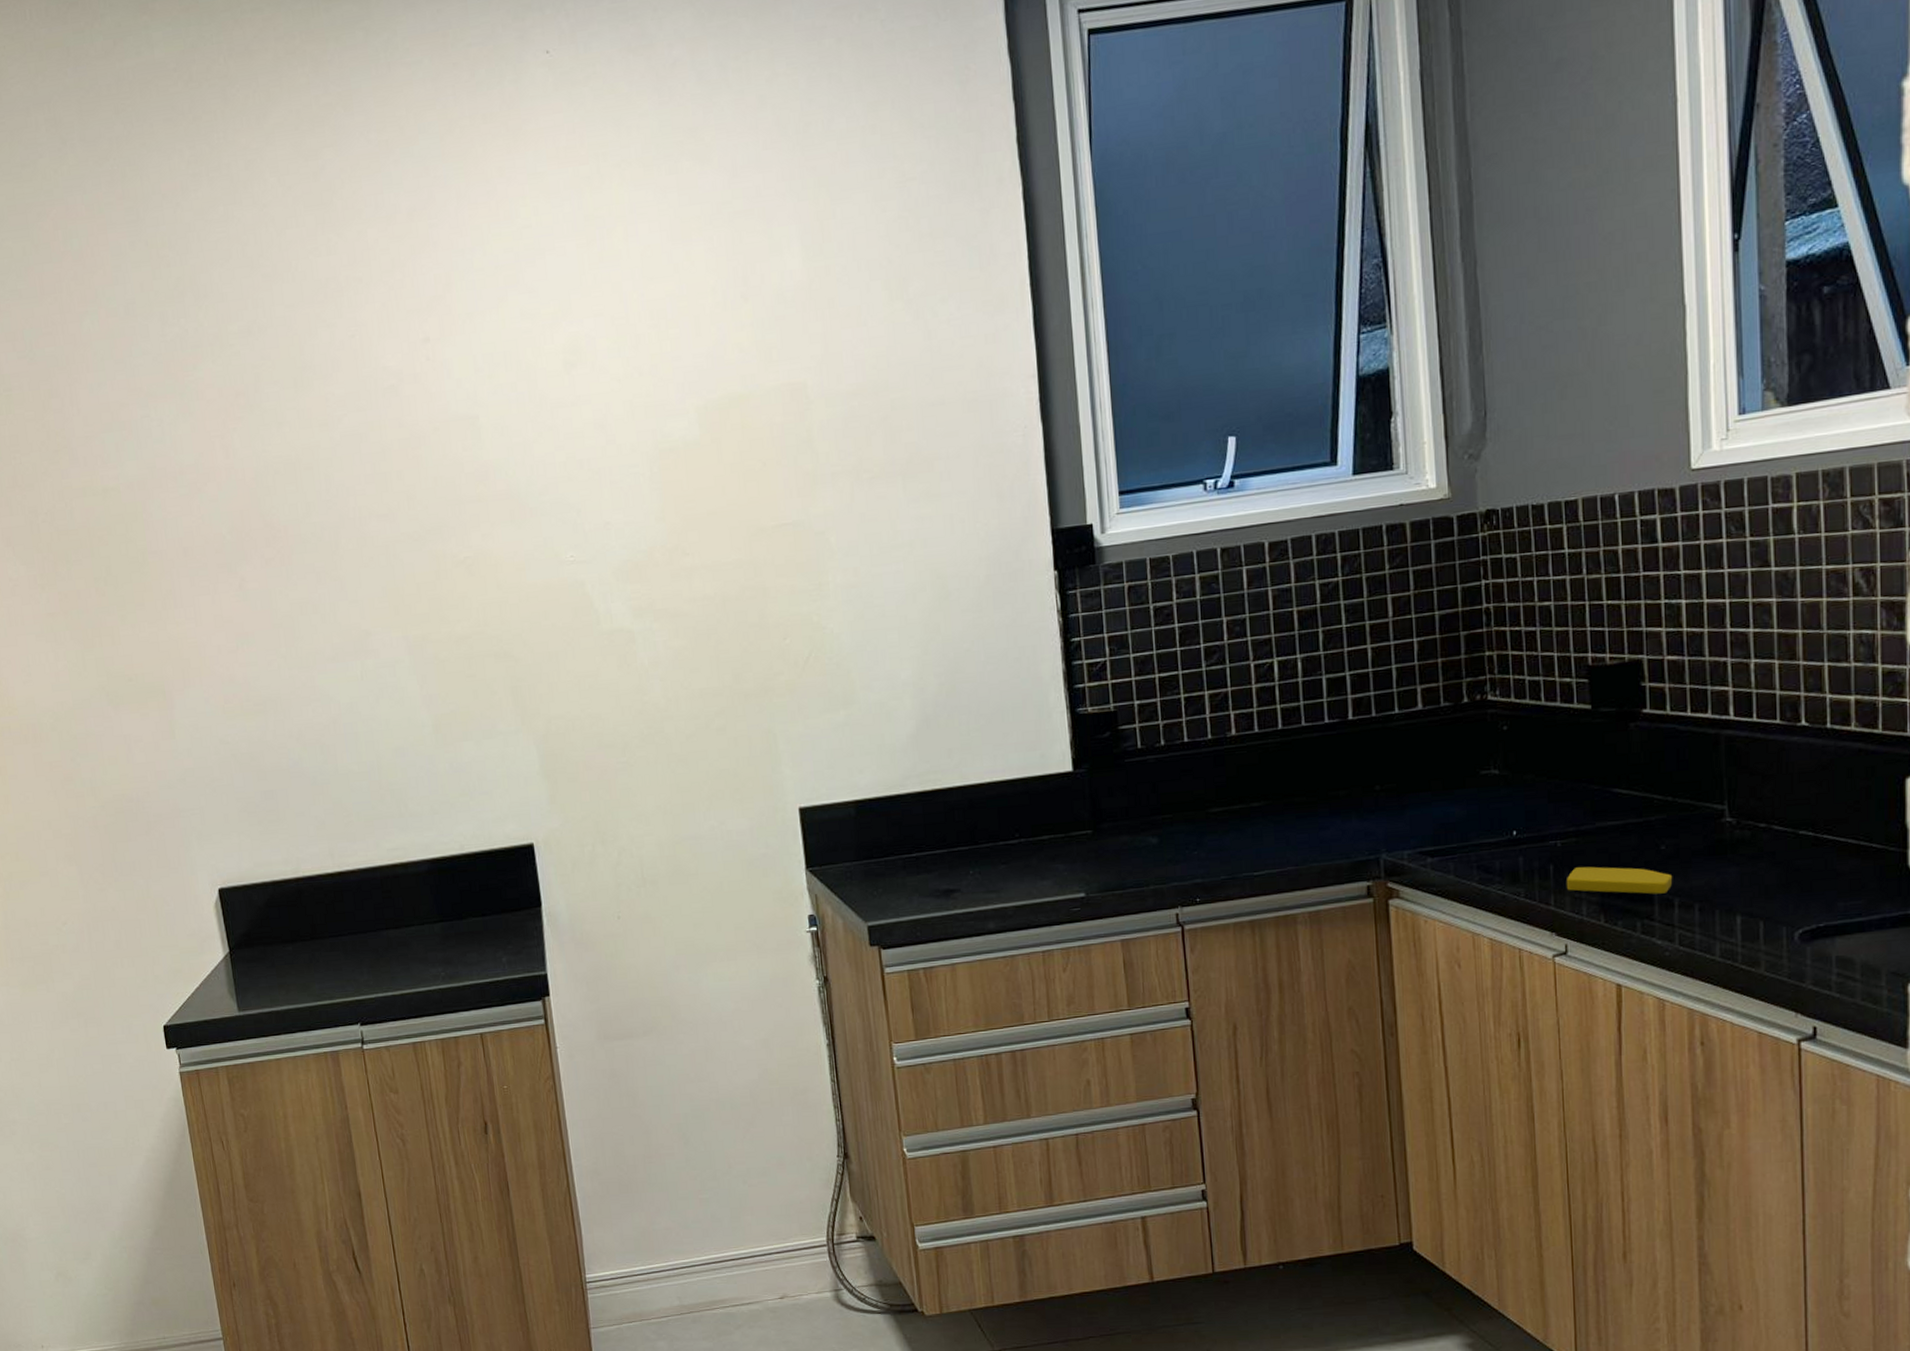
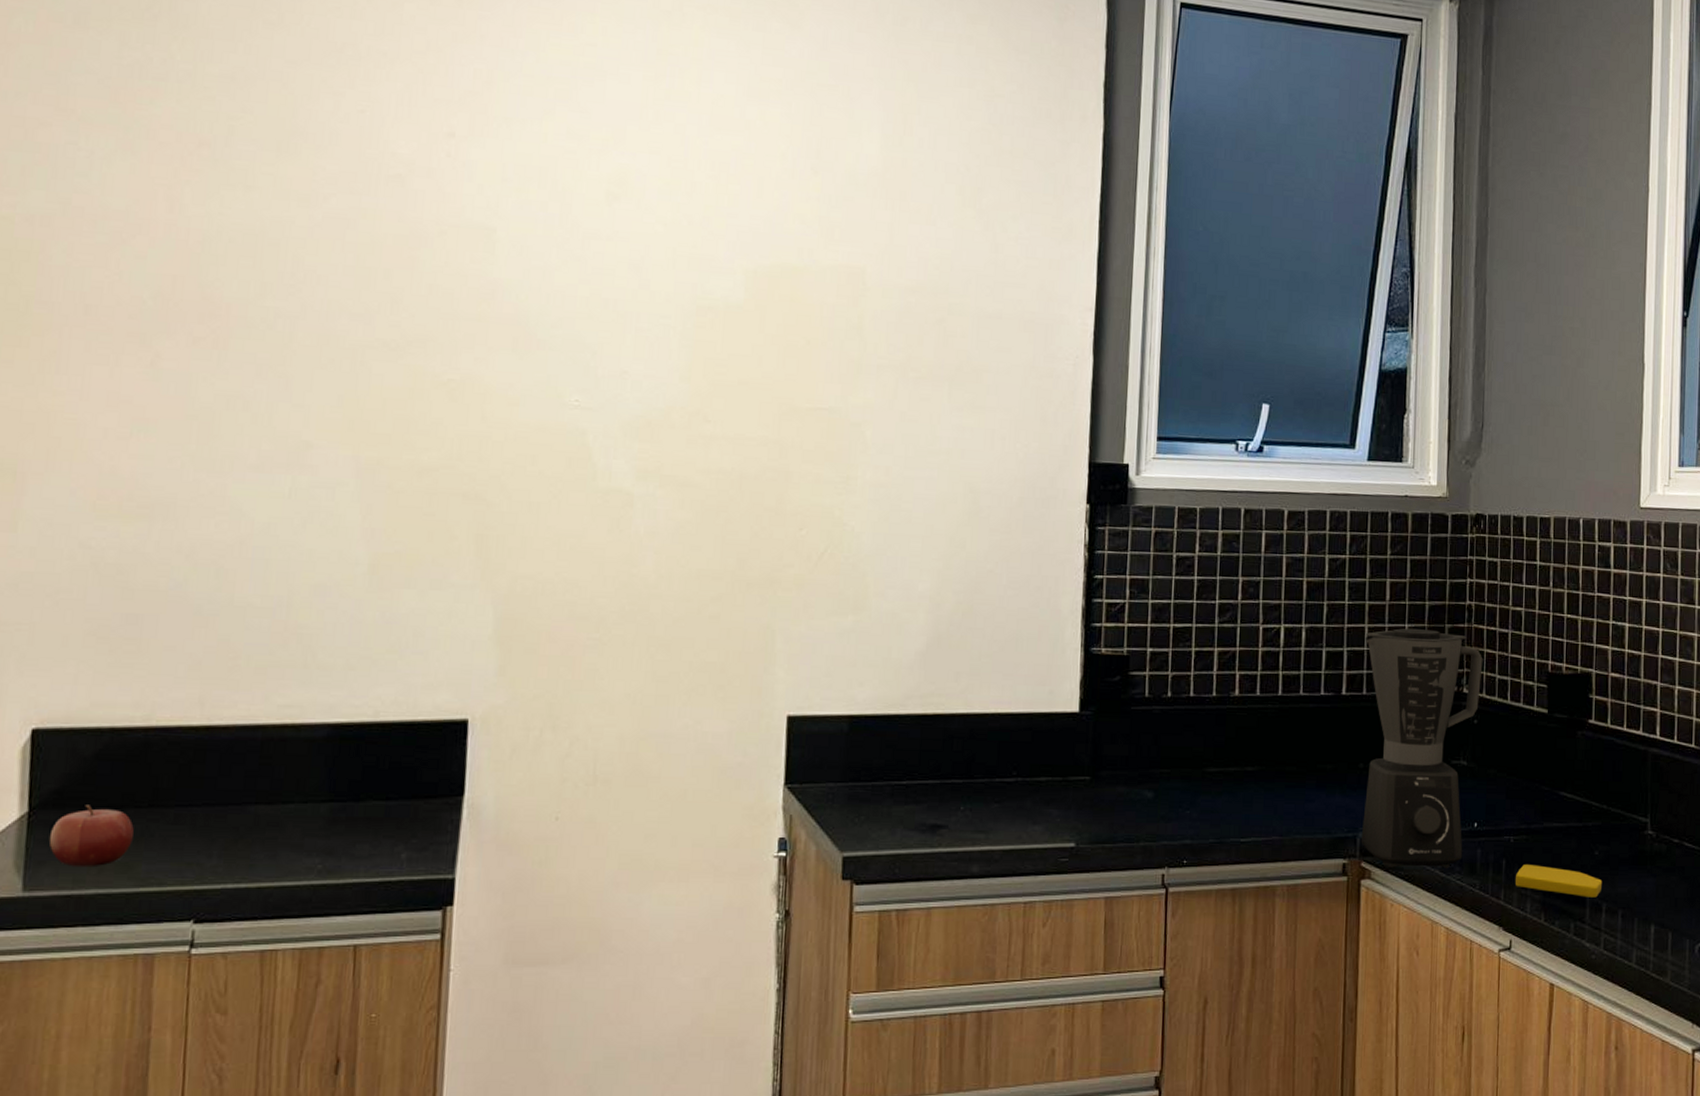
fruit: none [247,942,305,991] -> present [49,805,134,868]
blender: none [1368,640,1509,885] -> present [1360,628,1483,869]

